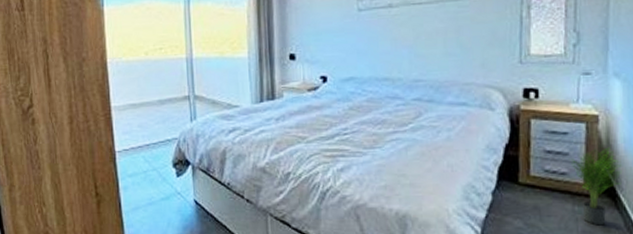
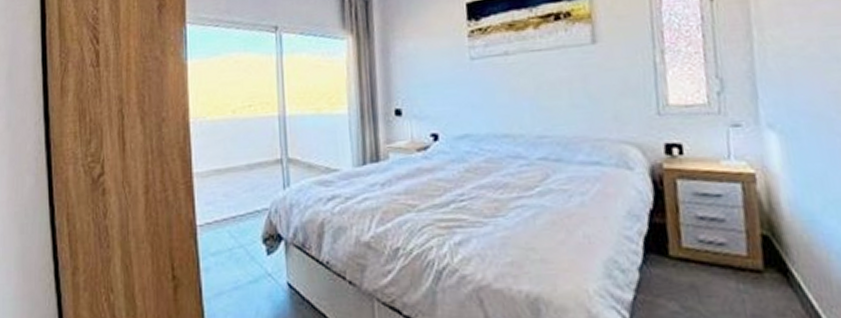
potted plant: present [571,147,621,226] -> none [729,211,792,308]

